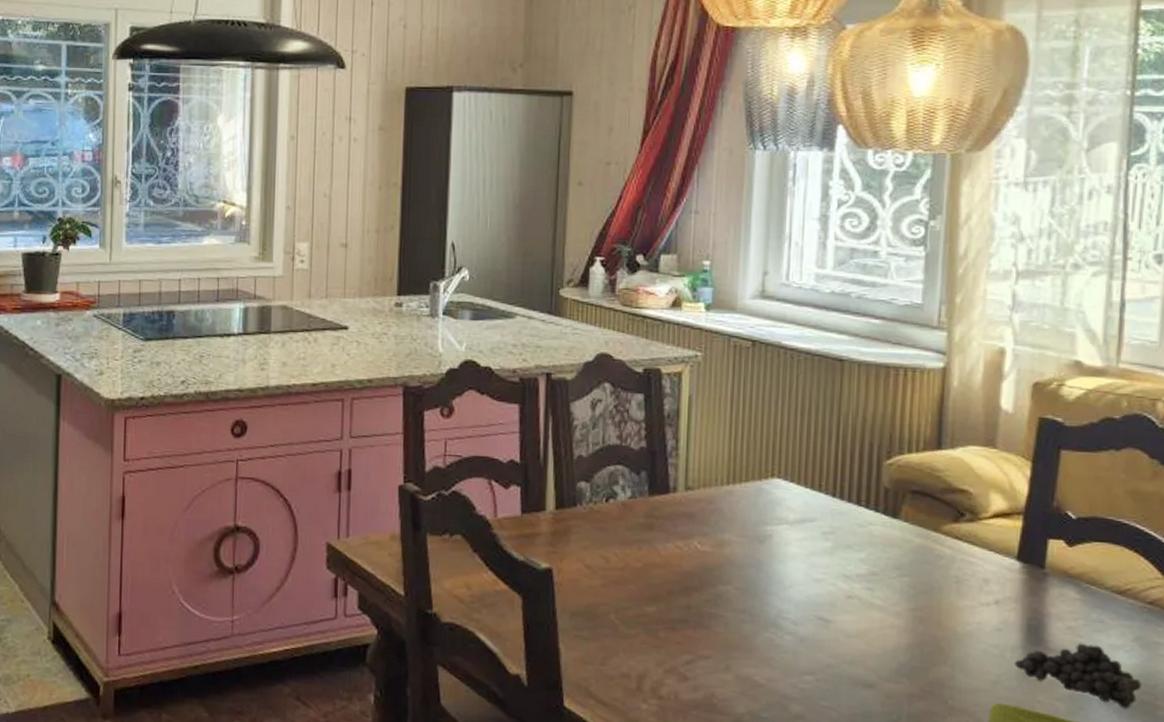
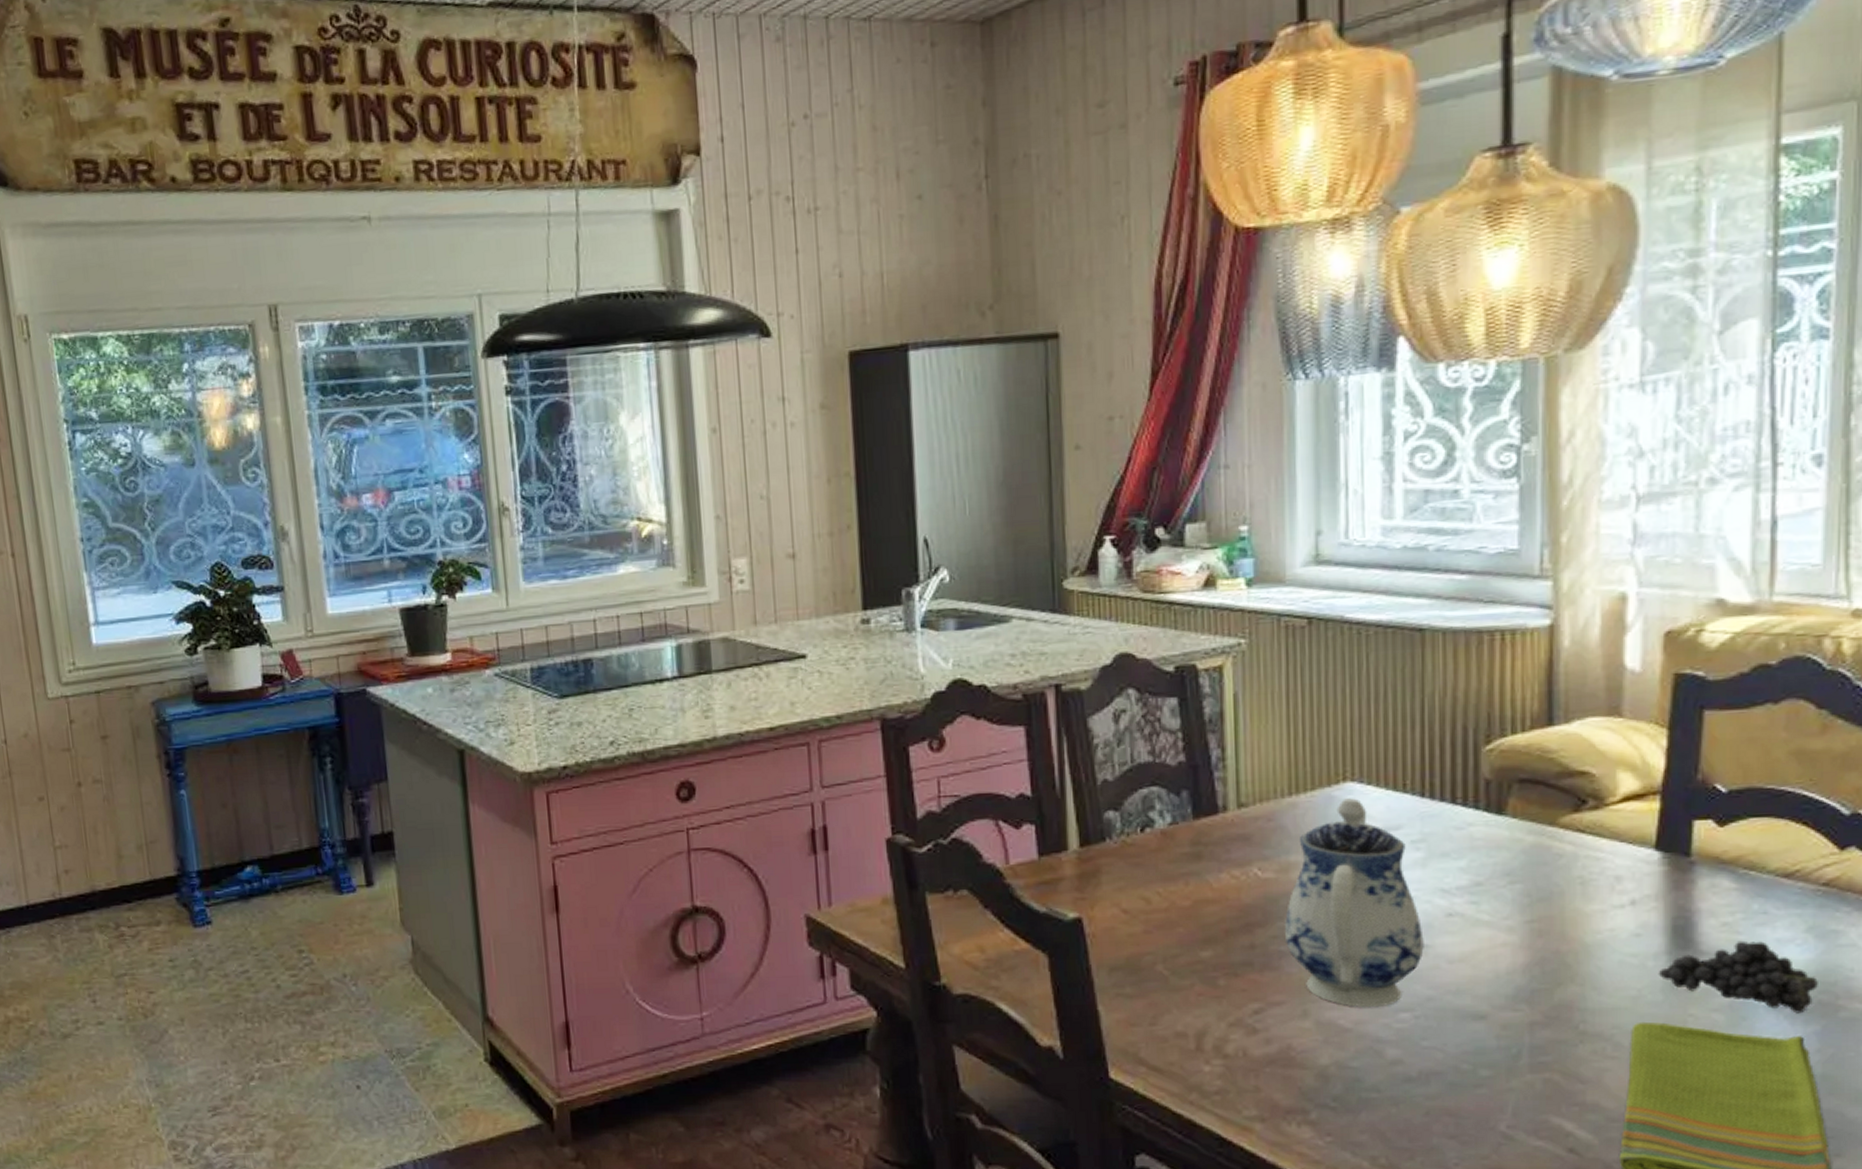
teapot: none [715,492,828,669] -> present [1284,798,1424,1008]

